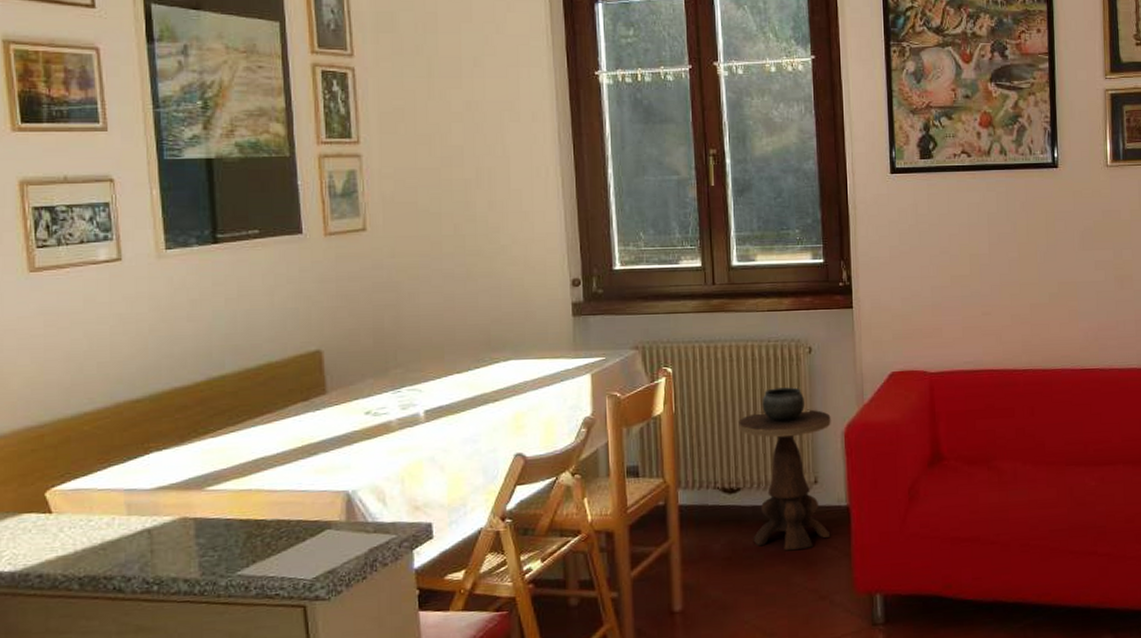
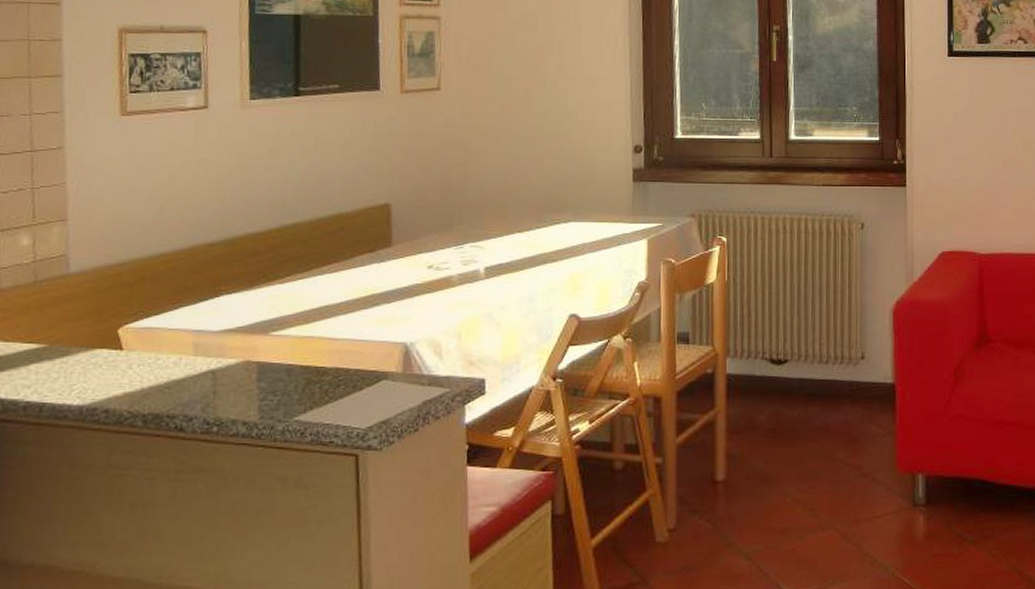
side table: present [738,387,831,551] -> none [789,262,880,426]

